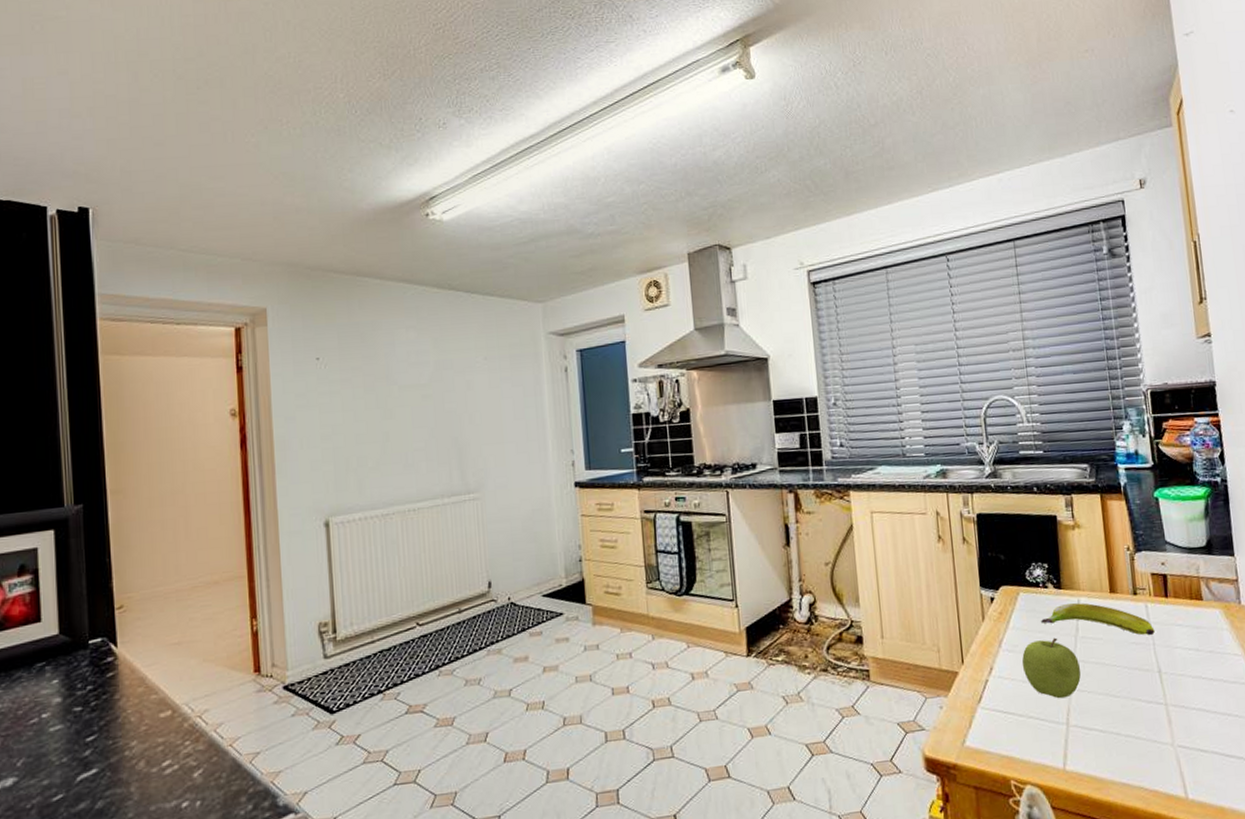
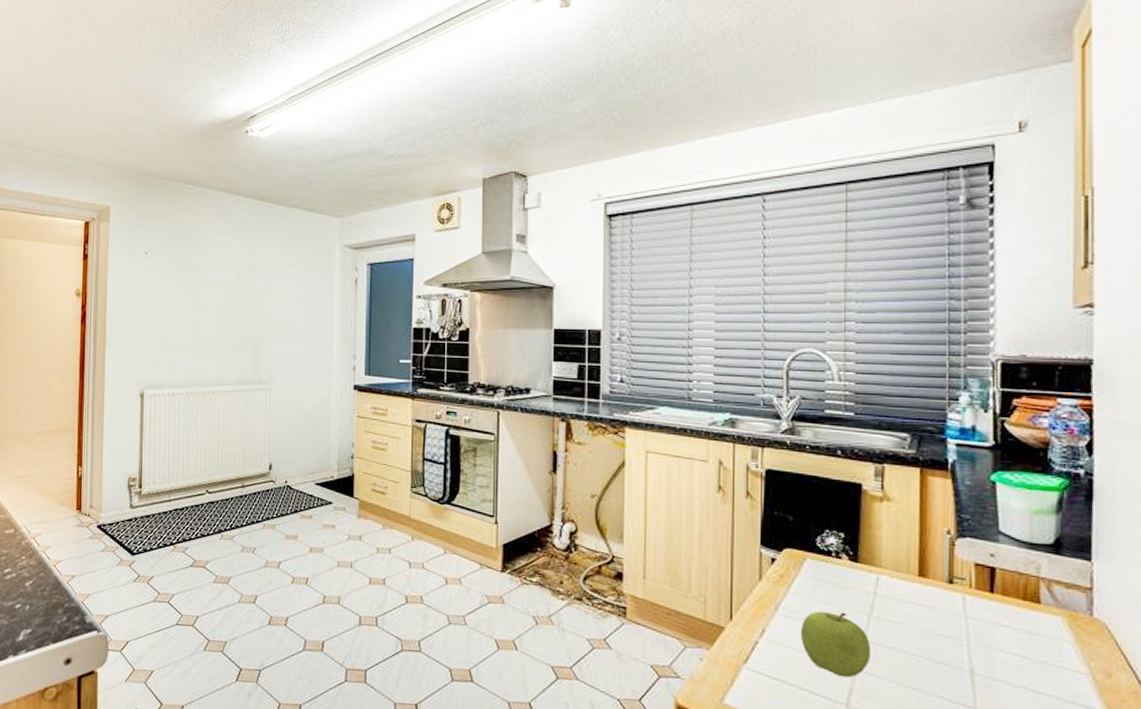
banana: present [1041,603,1155,636] -> none [829,579,971,631]

